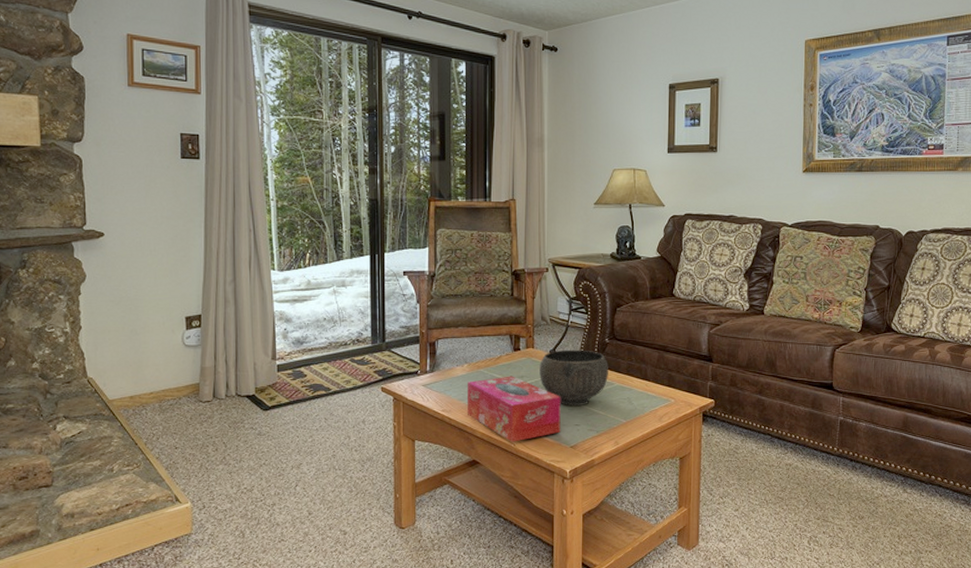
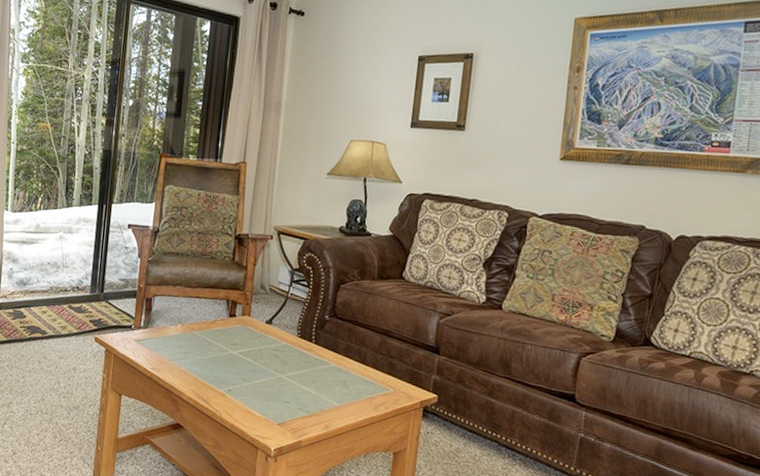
tissue box: present [468,376,561,442] -> none [176,341,273,411]
bowl: present [539,349,608,405] -> none [253,321,326,383]

